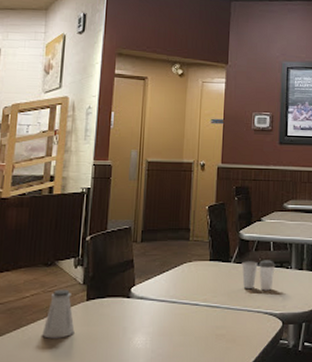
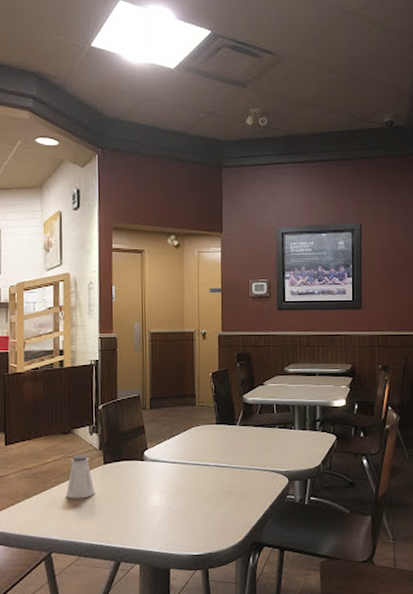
paper cup: present [241,260,275,291] -> none [247,422,279,451]

